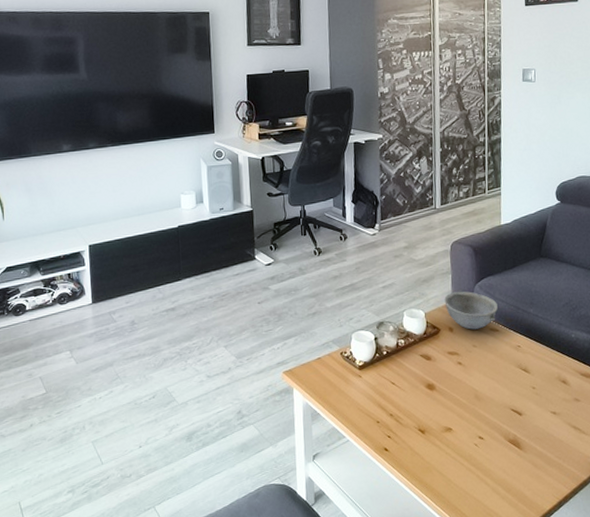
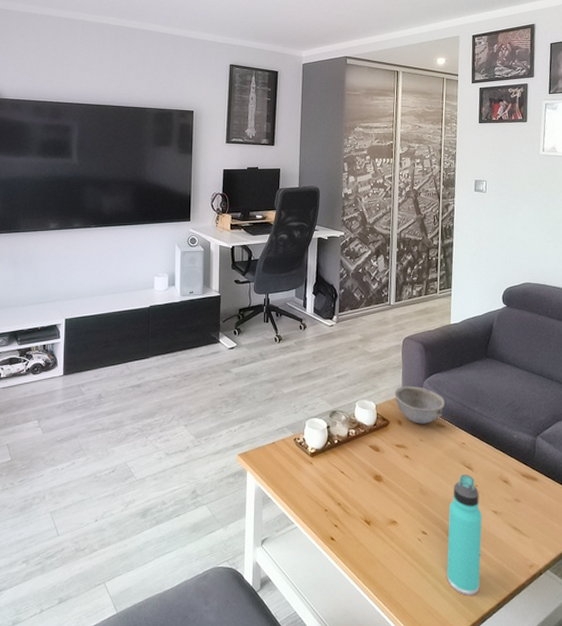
thermos bottle: none [505,377,541,496] -> present [447,475,482,595]

